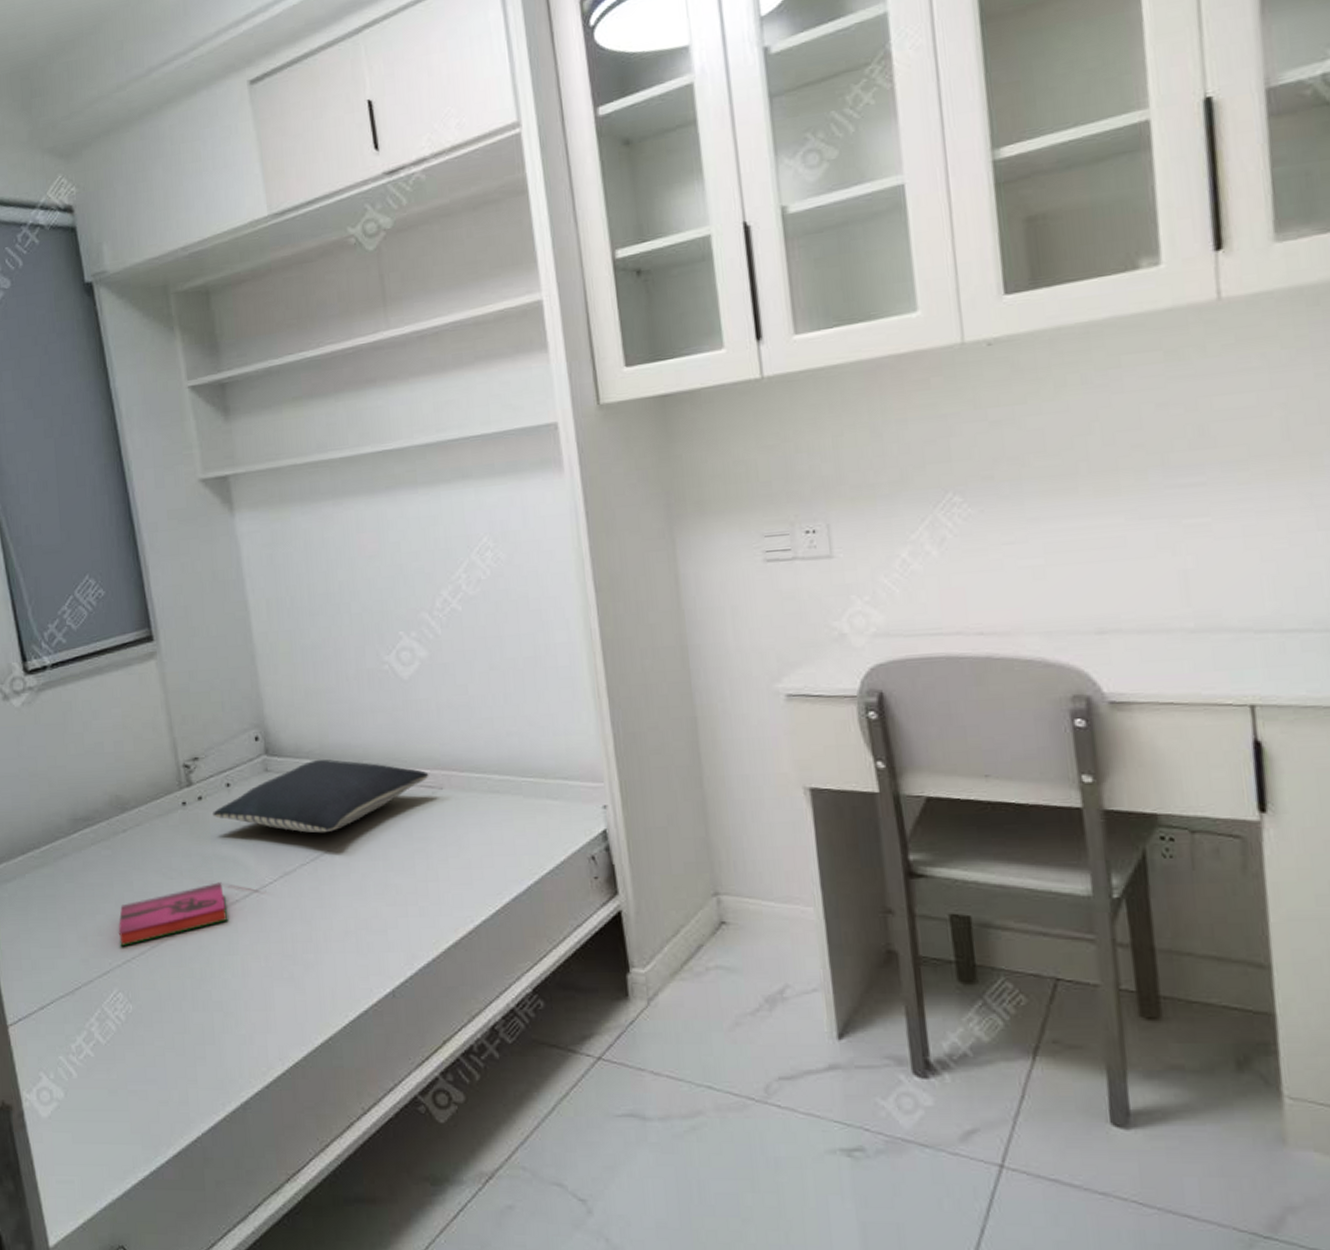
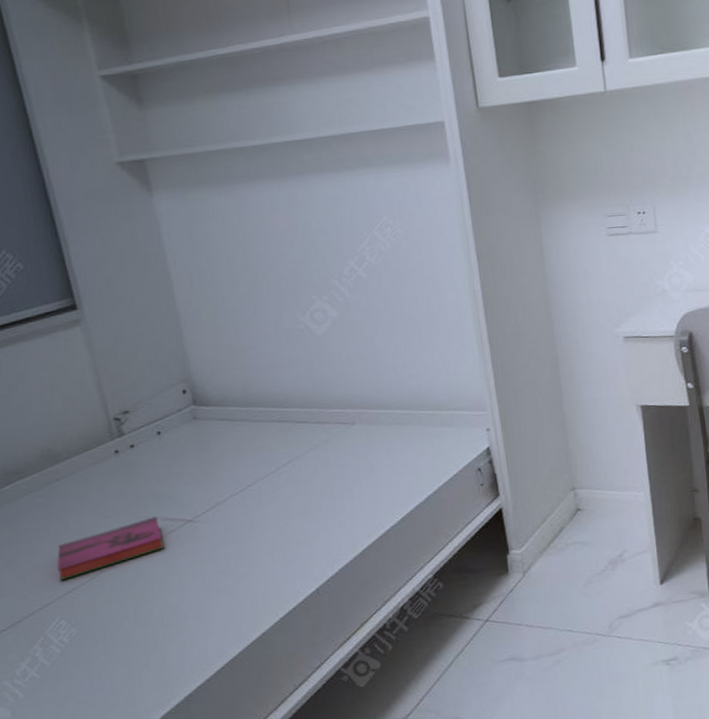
pillow: present [213,759,429,834] -> none [145,405,343,469]

